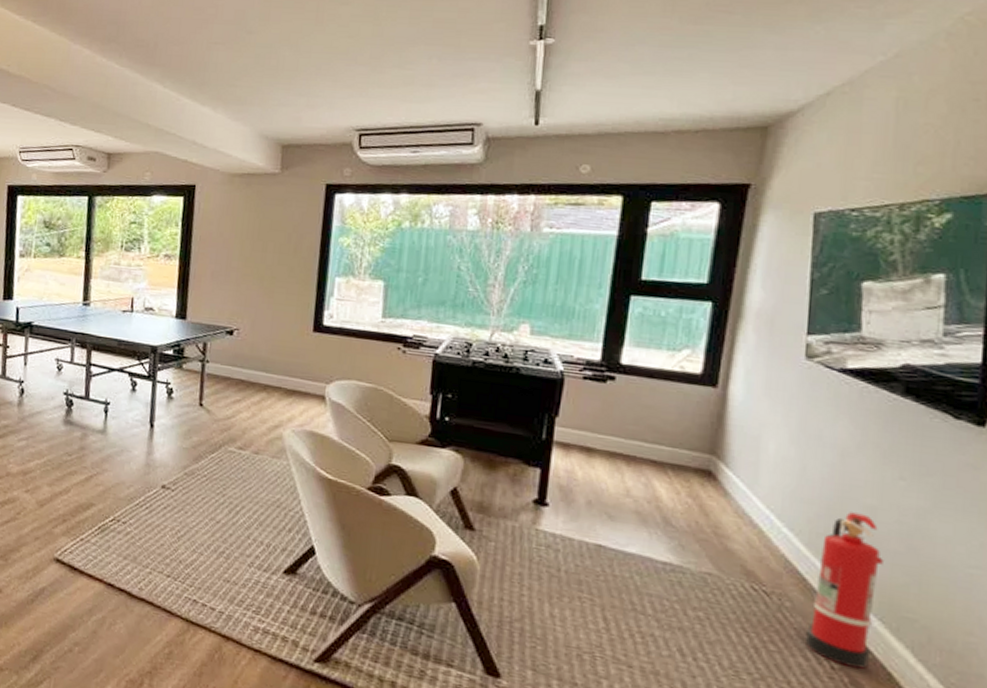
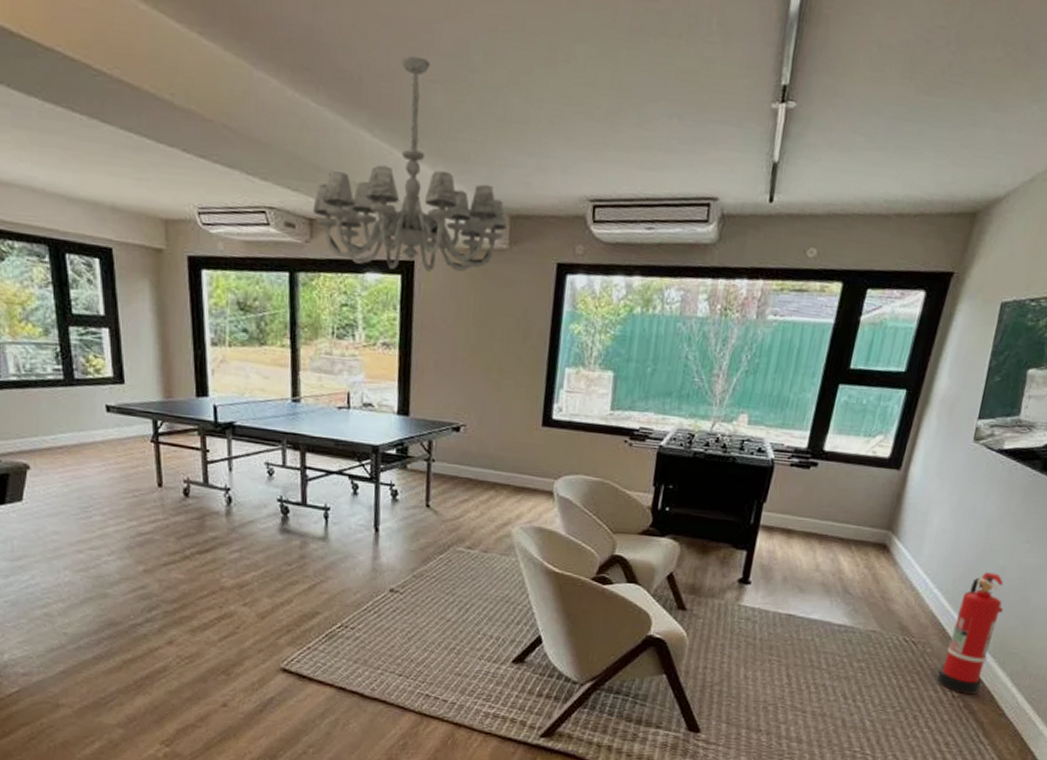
chandelier: none [111,25,279,195] -> present [312,55,507,273]

